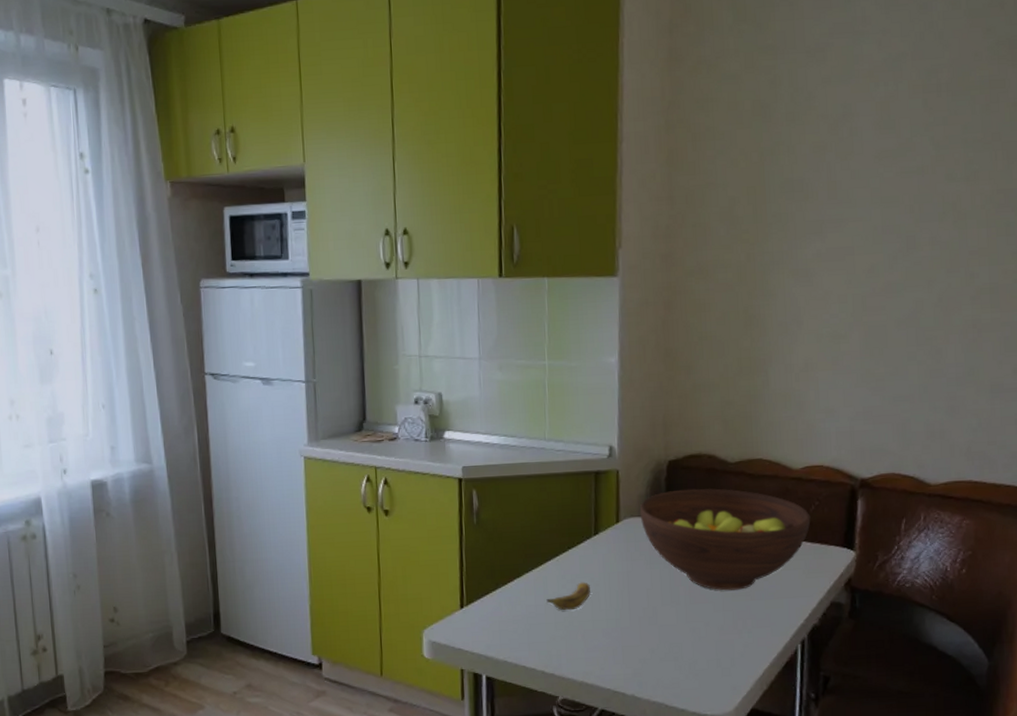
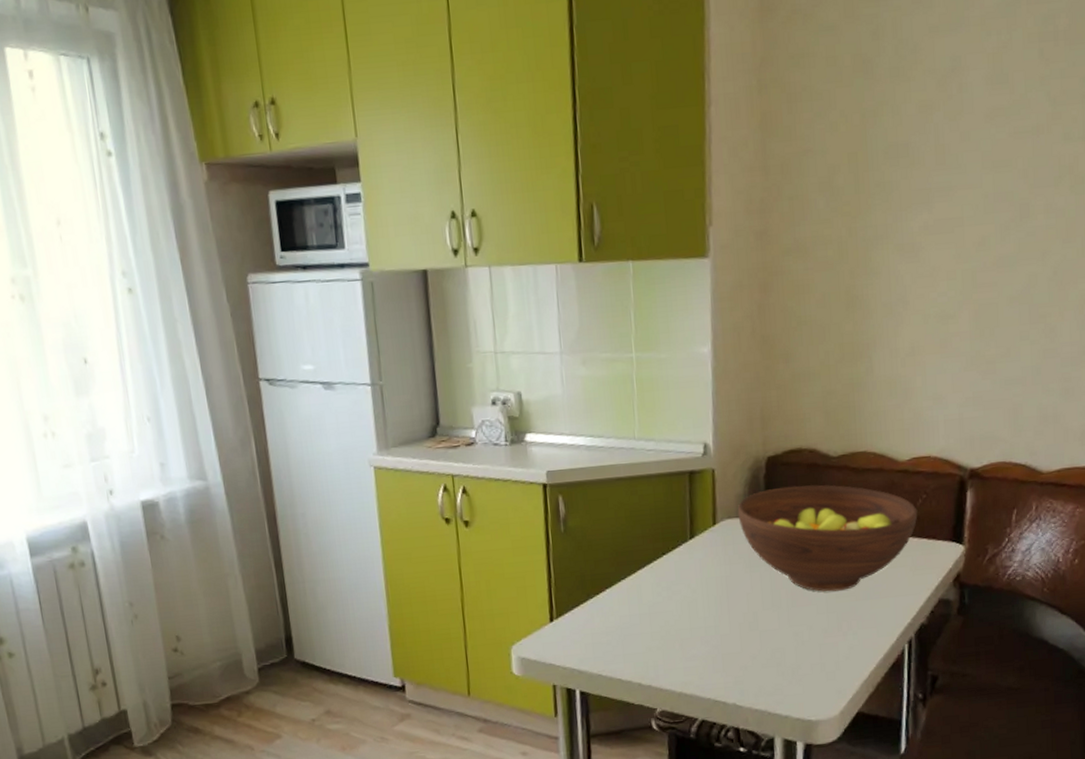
banana: present [546,582,590,611] -> none [641,588,687,619]

